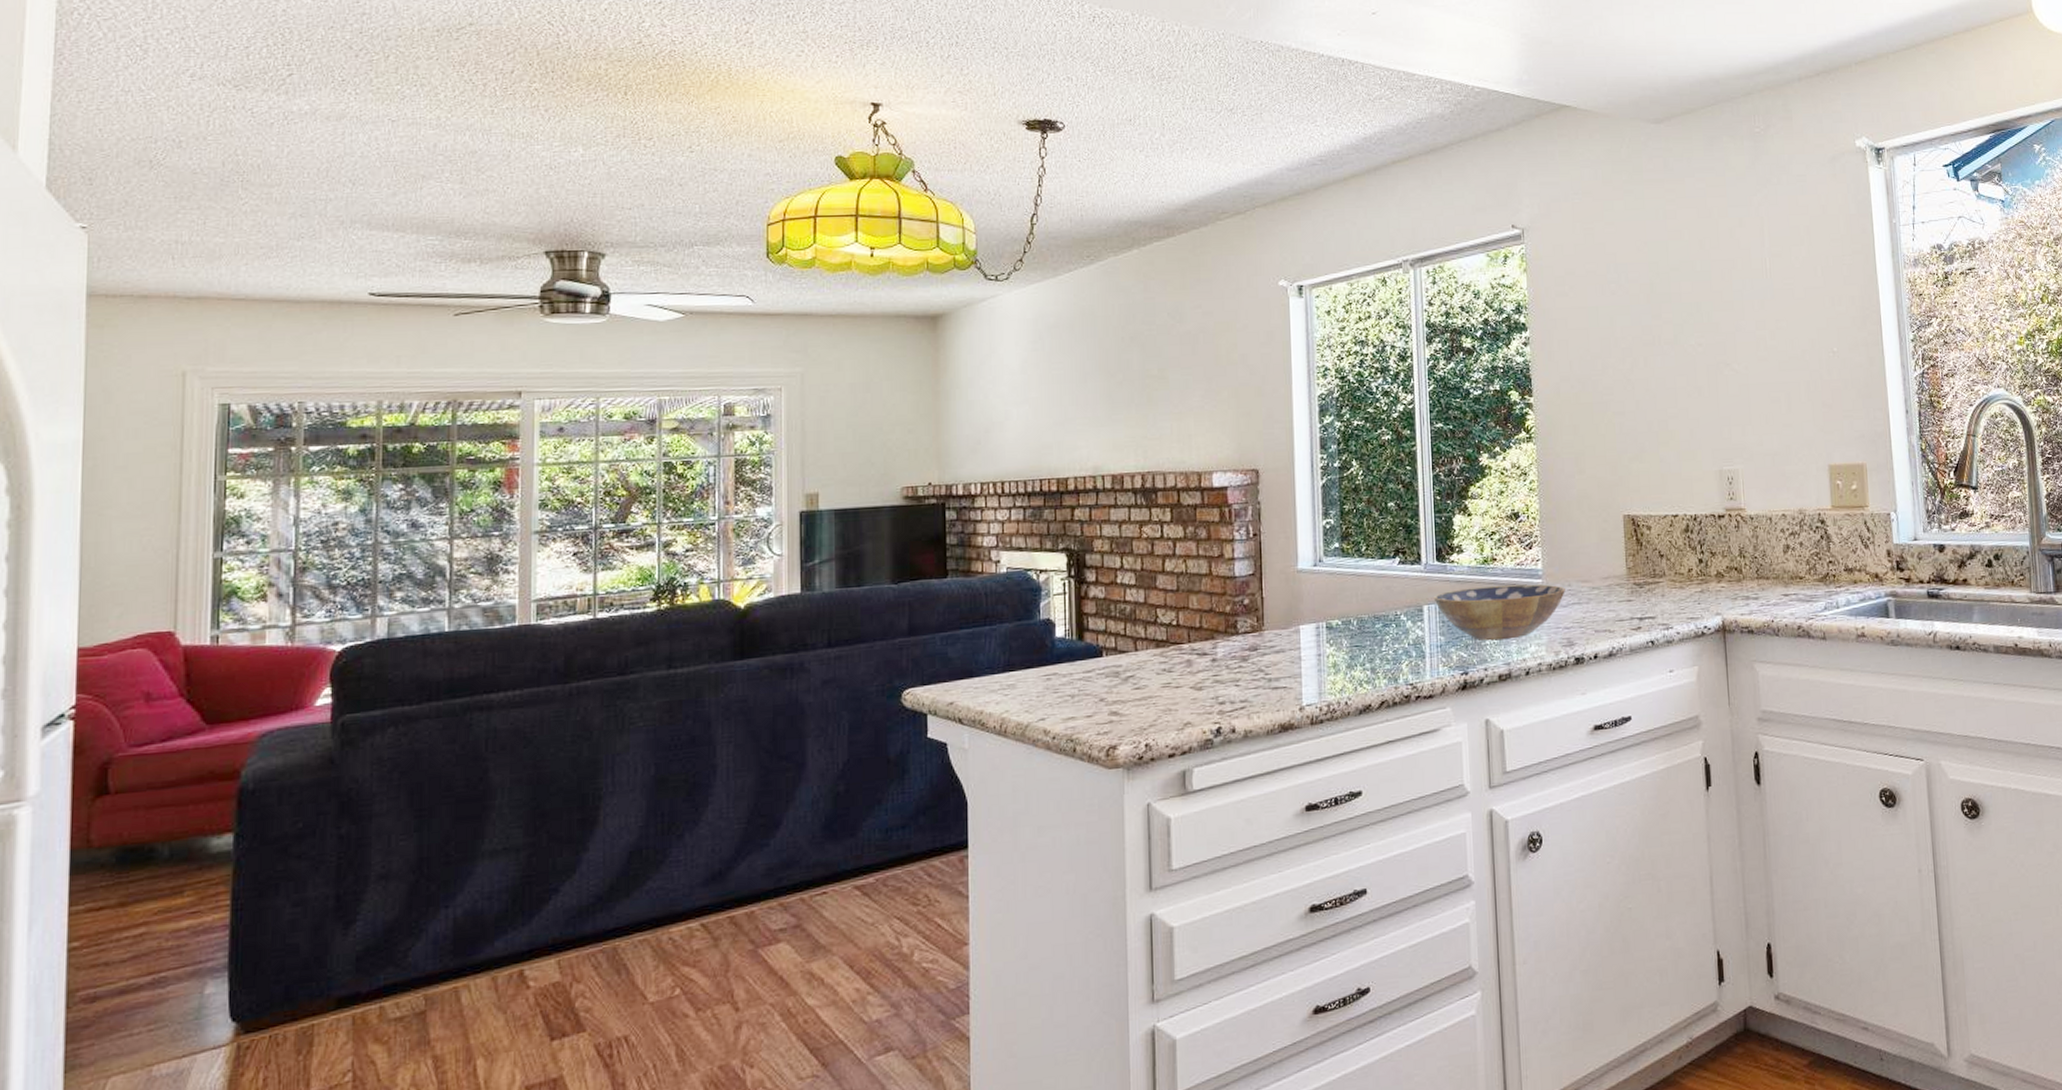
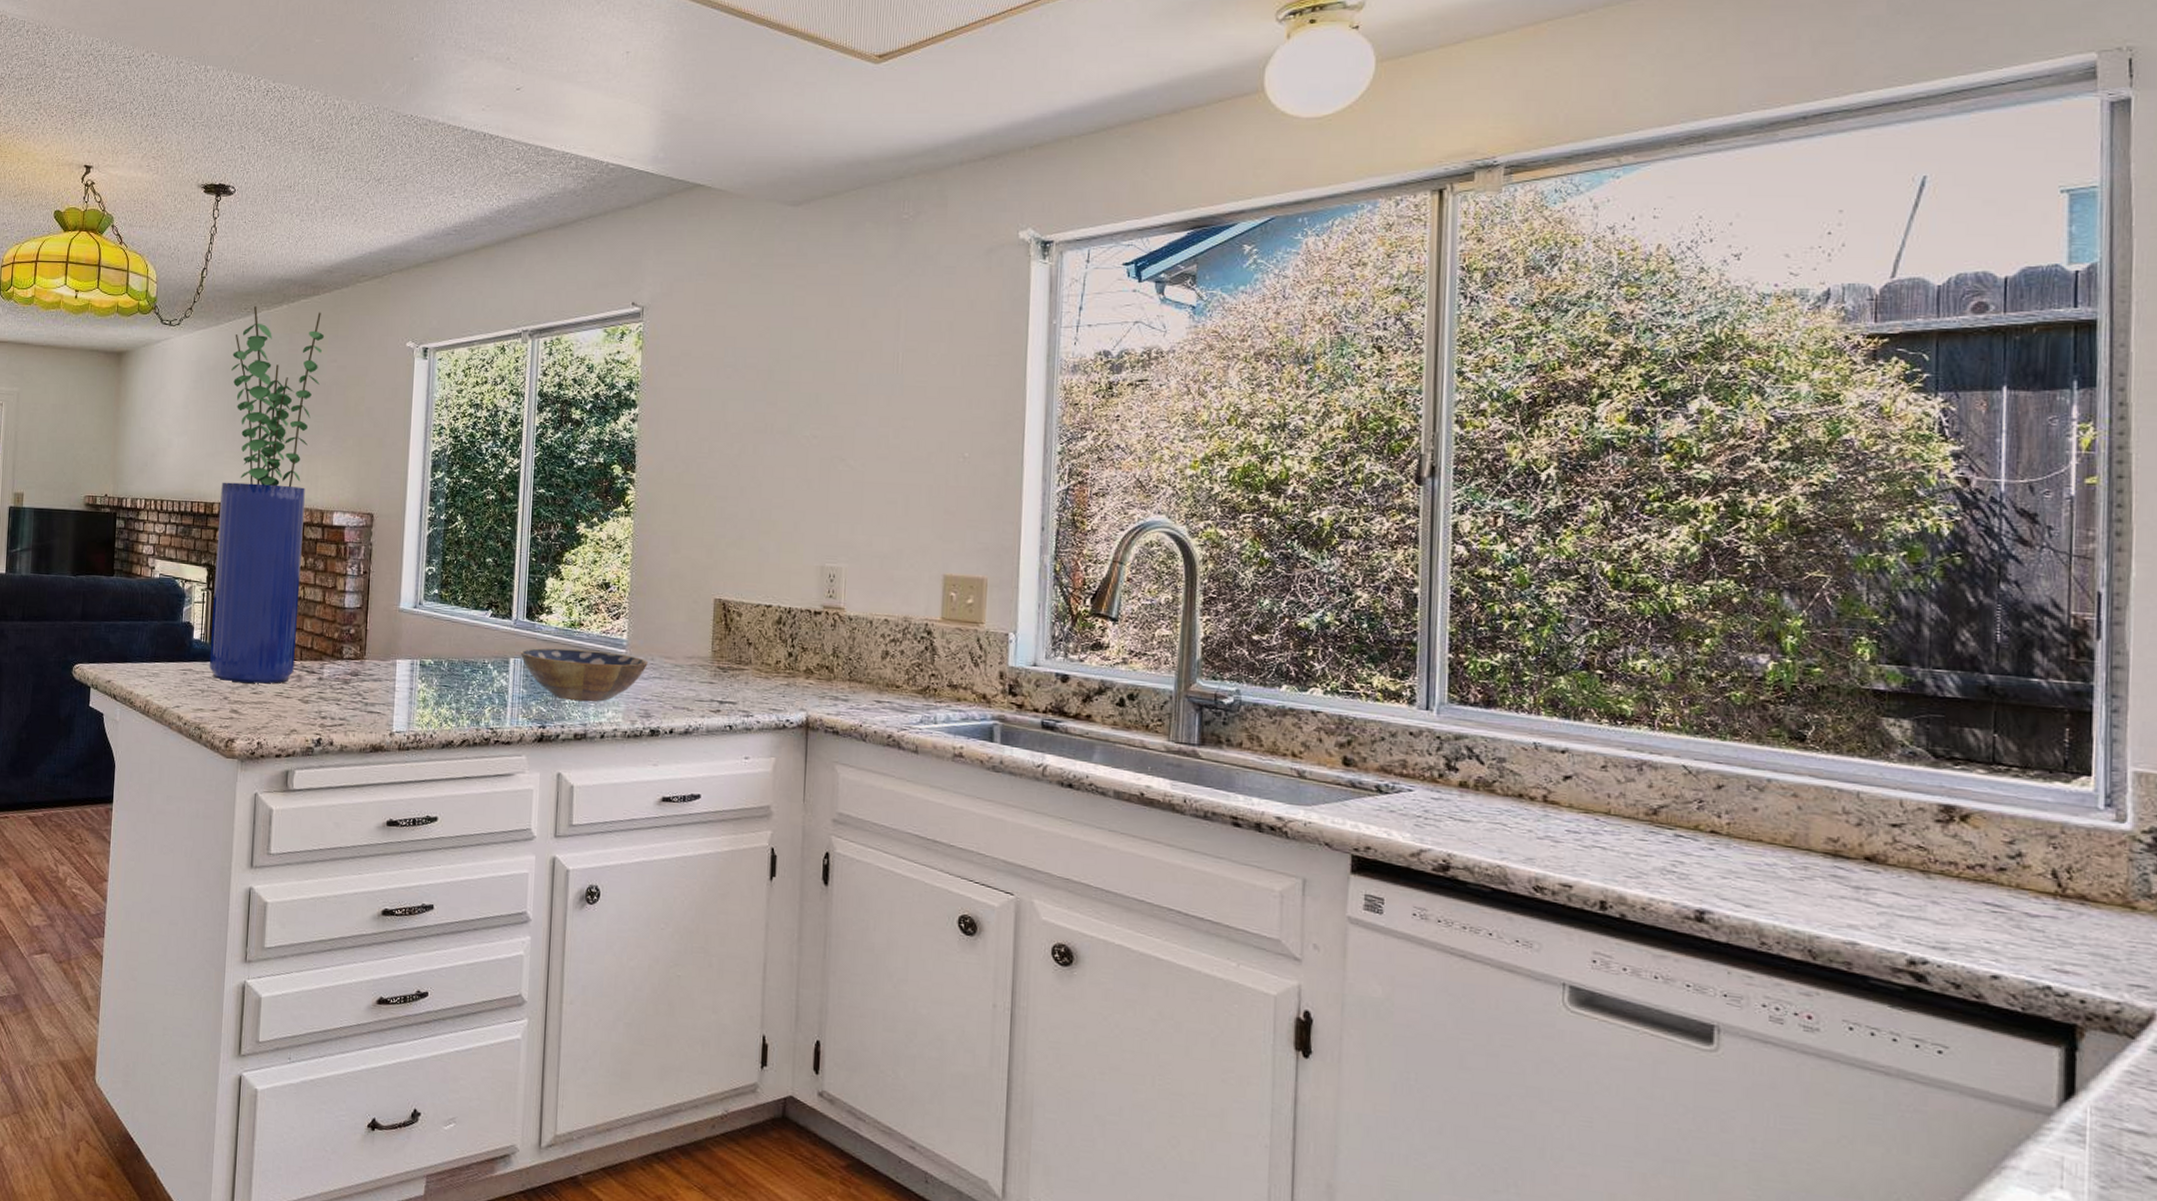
vase: none [1075,253,1185,680] -> present [209,306,325,684]

